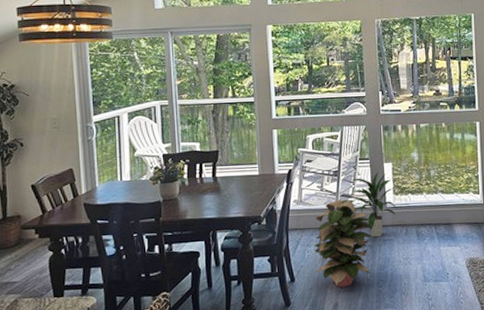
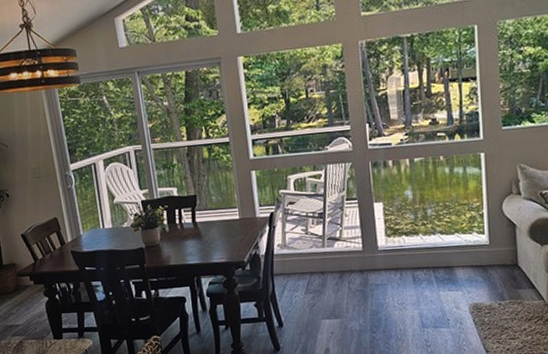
decorative plant: present [314,199,373,287] -> none [301,242,363,333]
indoor plant: present [350,171,397,237] -> none [337,211,390,282]

